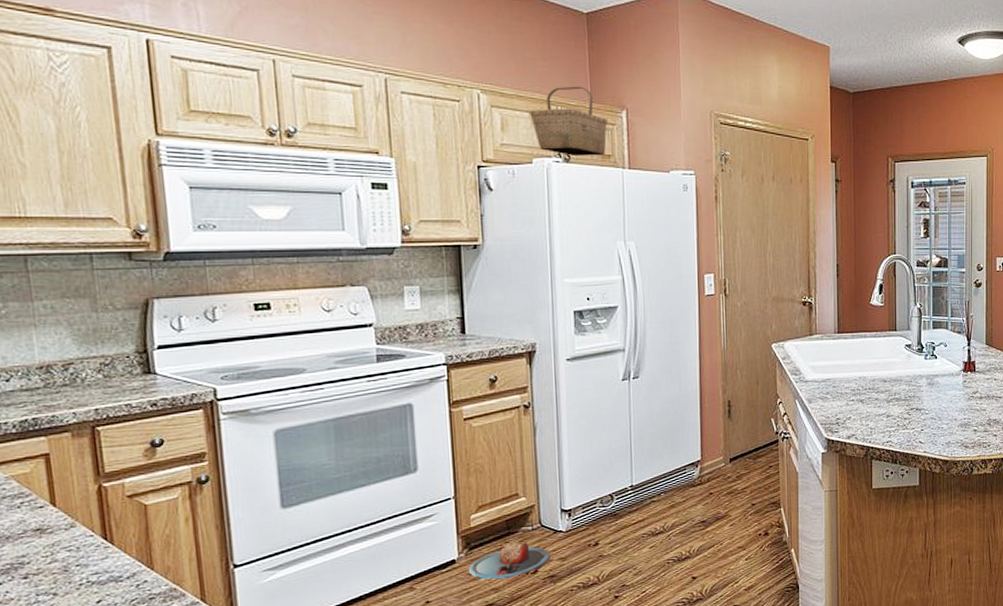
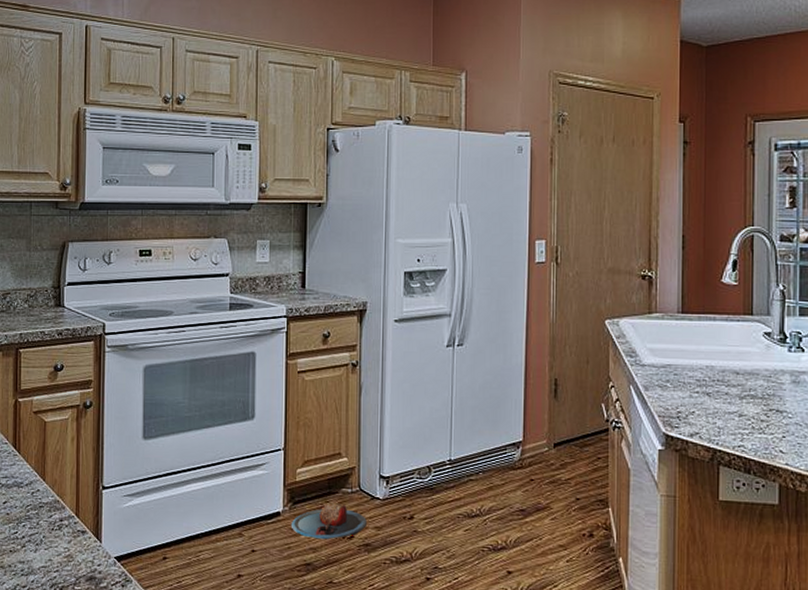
basket: present [530,86,609,156] -> none [376,50,448,118]

